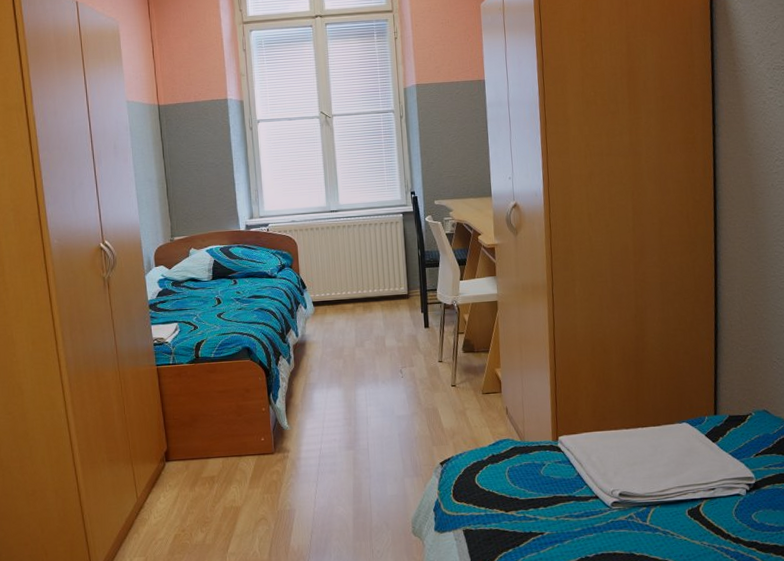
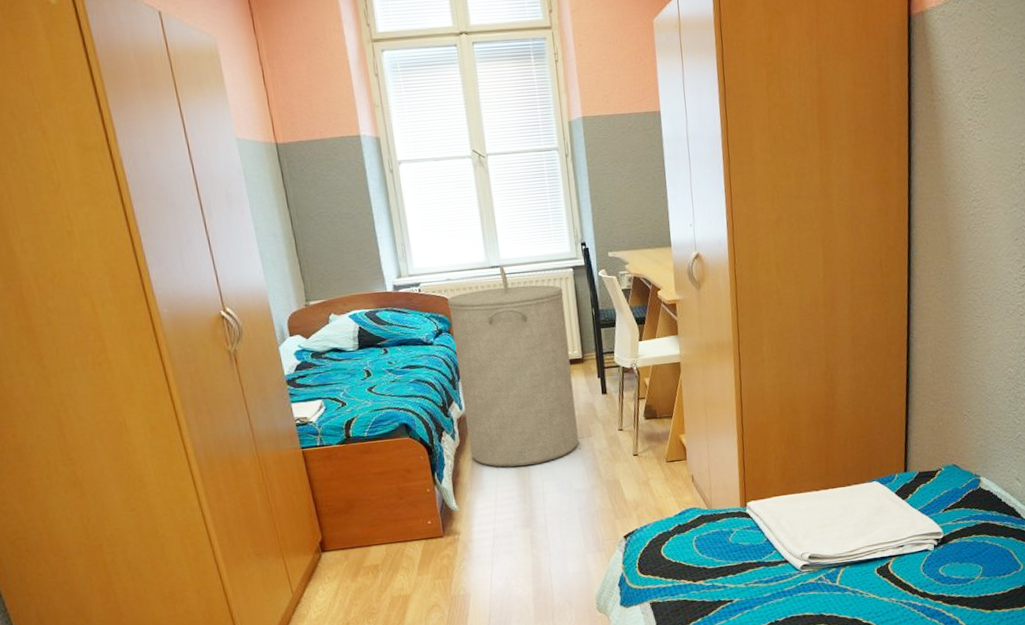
laundry hamper: none [291,211,402,391] -> present [447,266,579,467]

